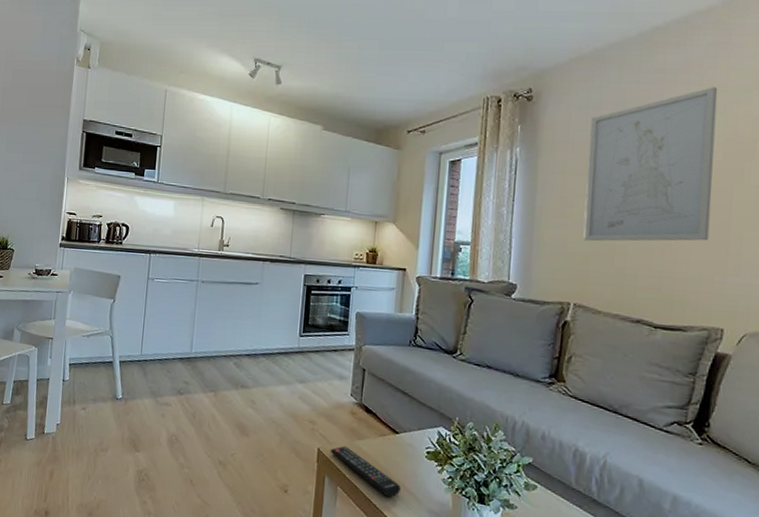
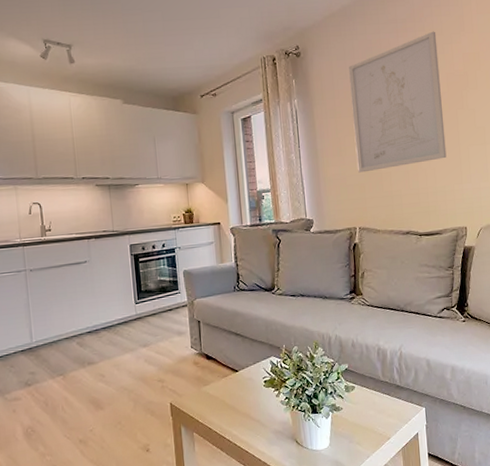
remote control: present [330,446,402,498] -> none [181,394,249,430]

